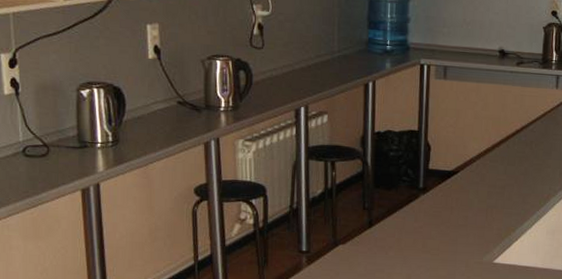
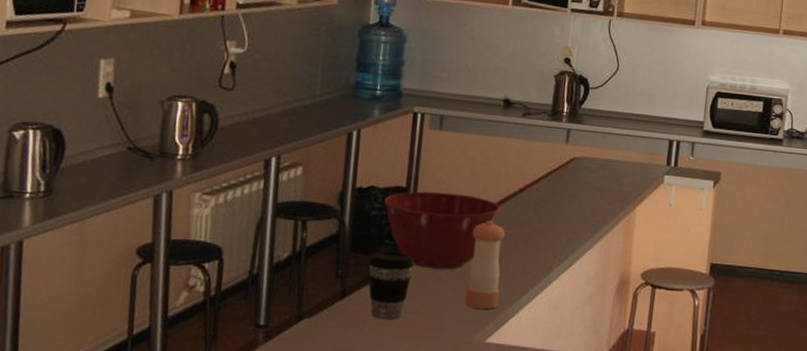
coffee cup: none [389,186,429,245] -> present [368,250,414,320]
mixing bowl: none [400,134,500,201] -> present [384,191,500,269]
pepper shaker: none [474,158,506,235] -> present [464,220,505,309]

